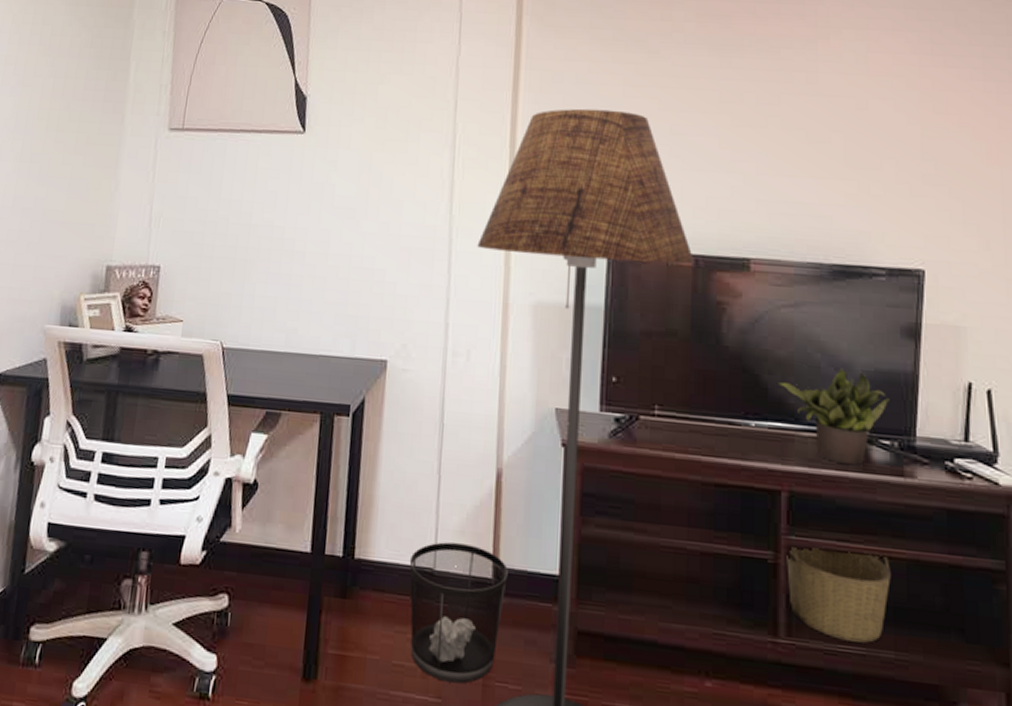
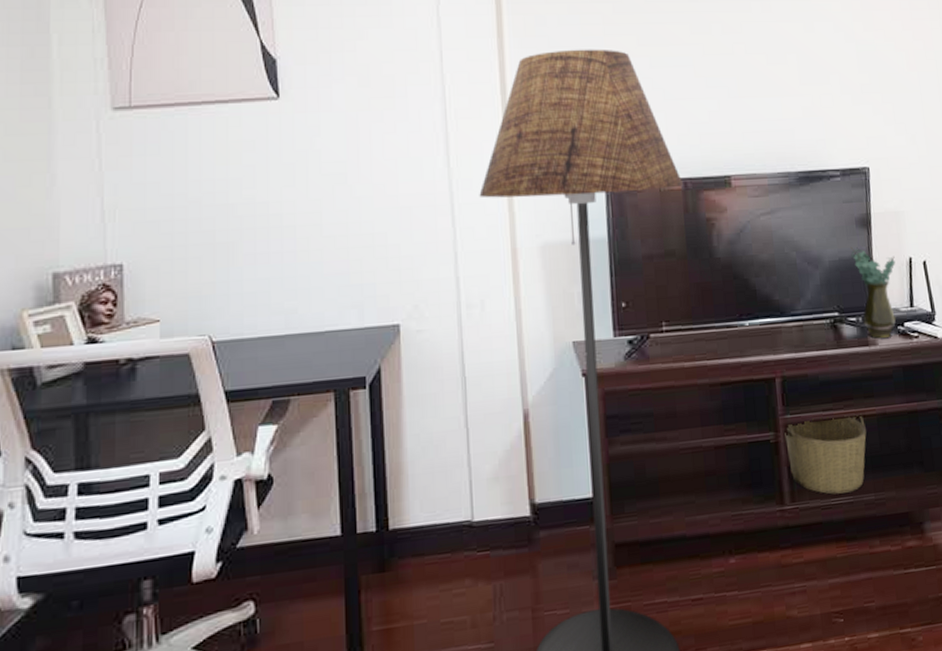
waste bin: present [409,542,508,684] -> none [446,488,545,626]
potted plant: present [778,368,890,466] -> none [764,262,853,345]
vase: none [891,358,949,472] -> present [850,246,896,338]

